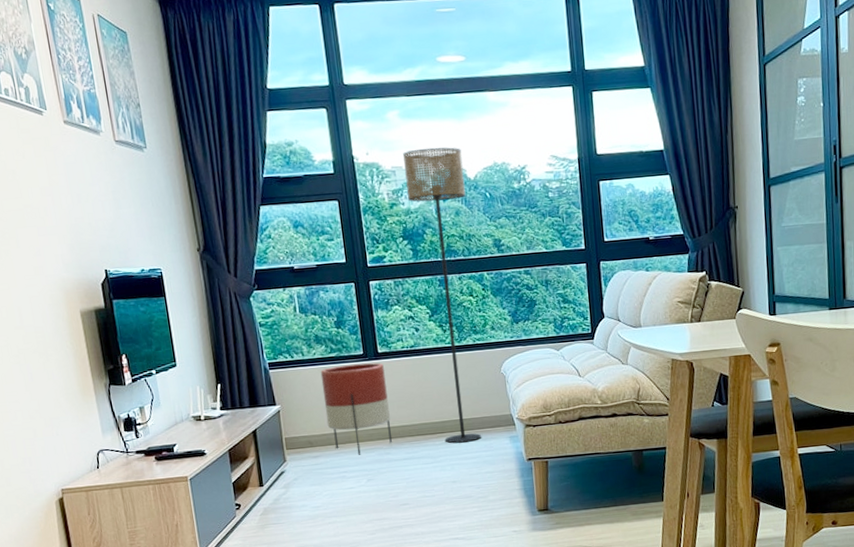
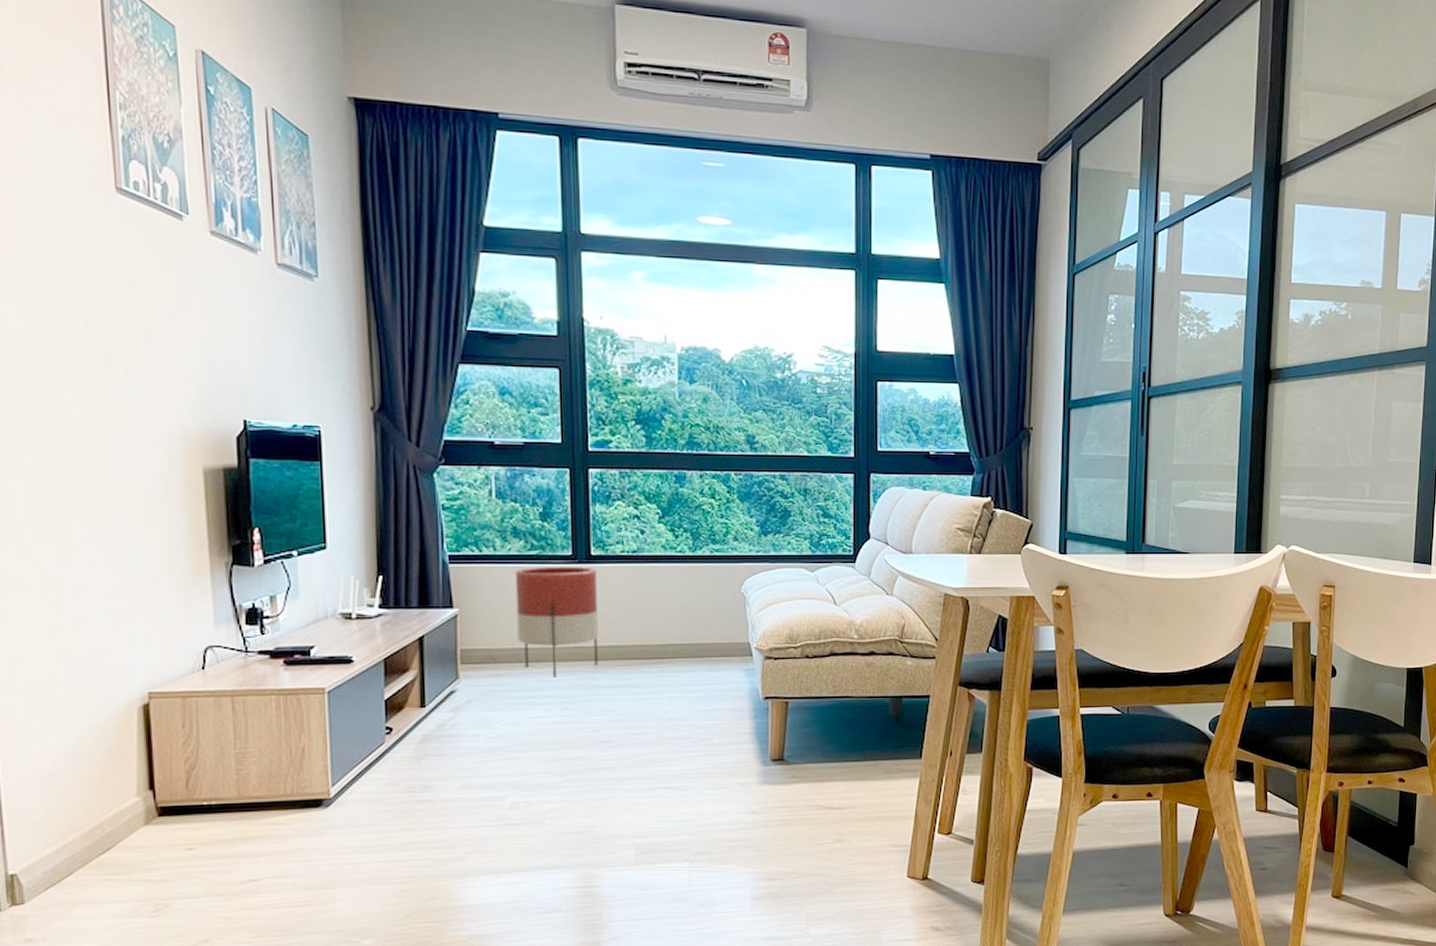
floor lamp: present [403,147,482,444] -> none [646,319,718,672]

